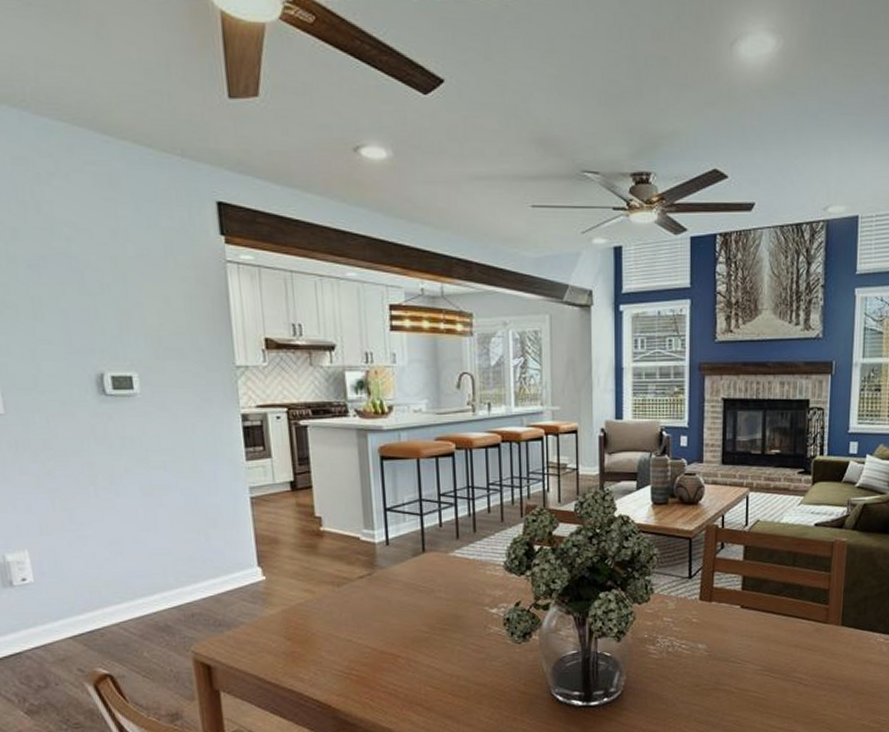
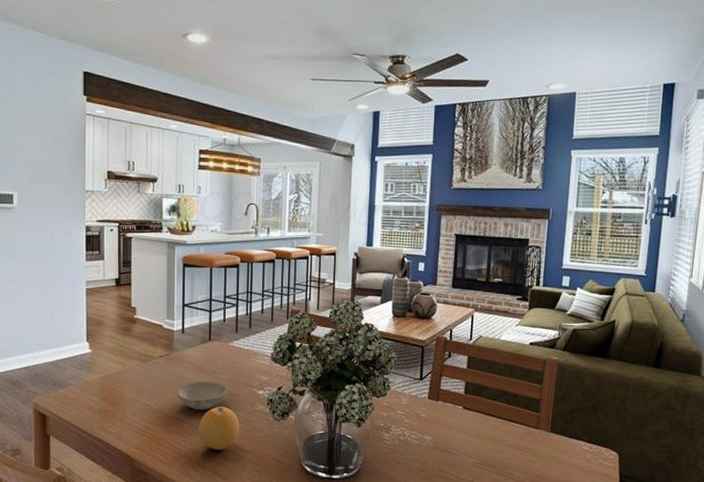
bowl: none [385,602,451,641] -> present [176,381,227,411]
fruit: none [417,633,471,687] -> present [198,407,240,450]

